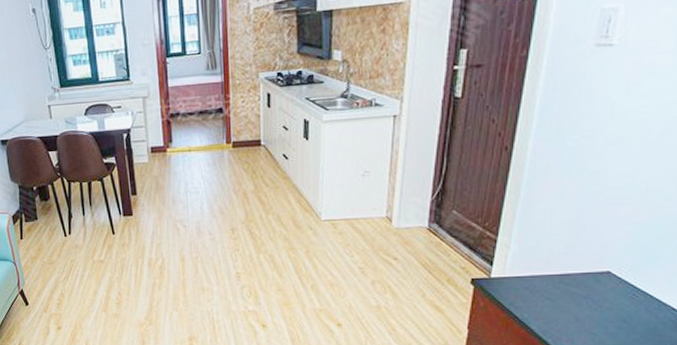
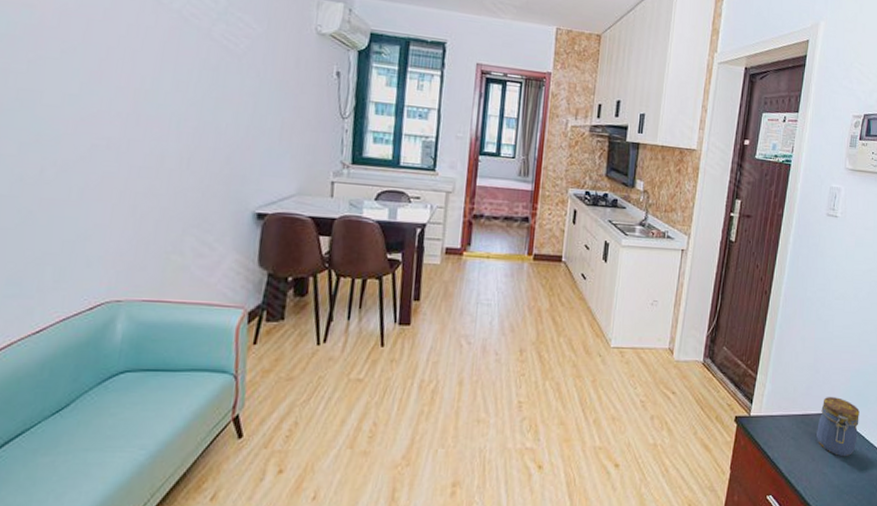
jar: none [581,255,646,317] -> present [816,397,860,457]

